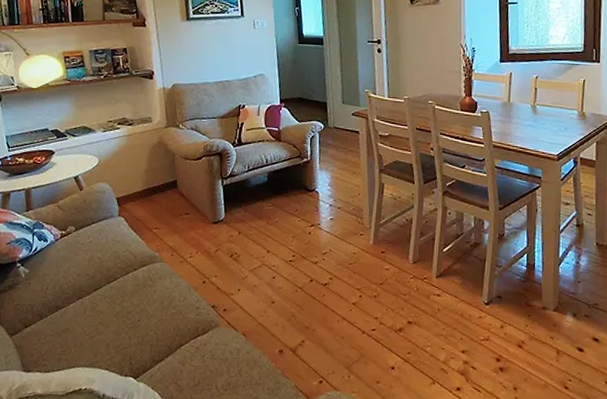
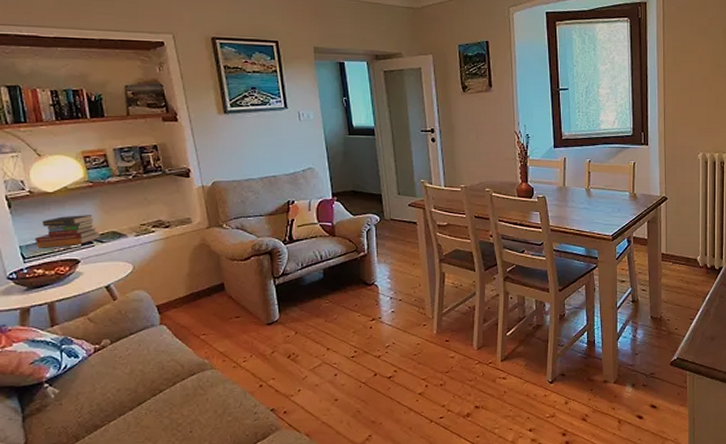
books: none [19,110,73,139] -> present [36,215,100,248]

